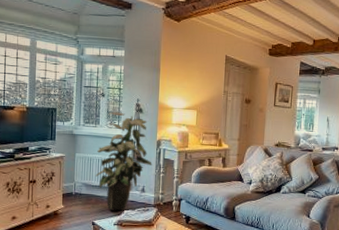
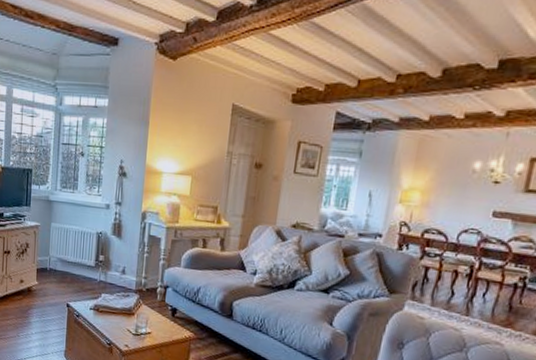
indoor plant: present [95,112,152,211] -> none [71,175,135,294]

